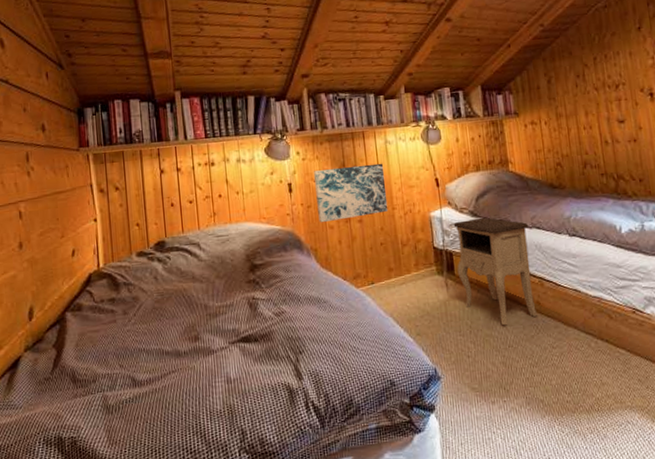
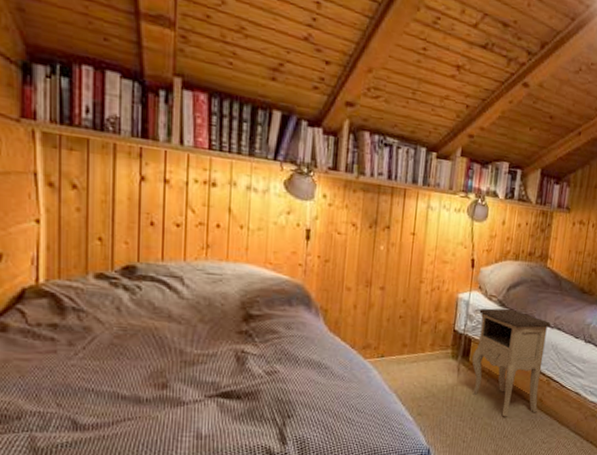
wall art: present [313,163,389,223] -> none [335,221,421,284]

